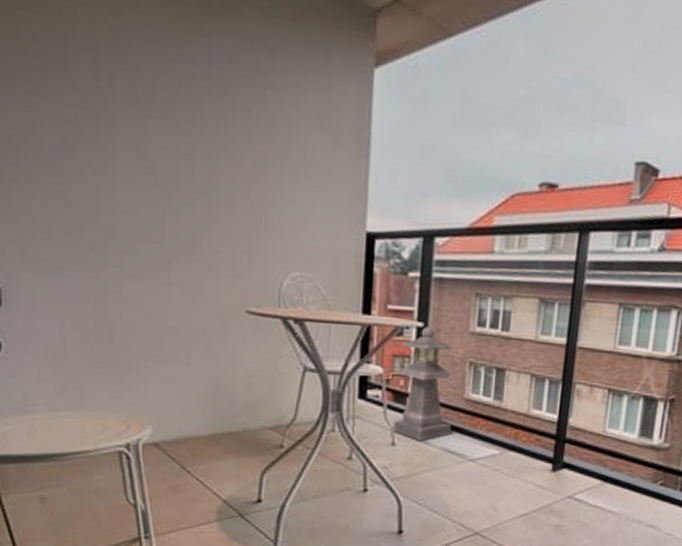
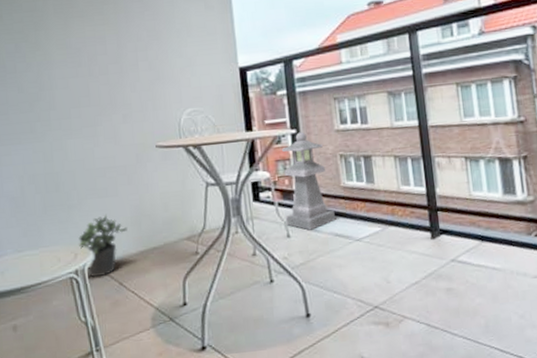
potted plant: none [134,383,198,456] -> present [79,213,127,278]

